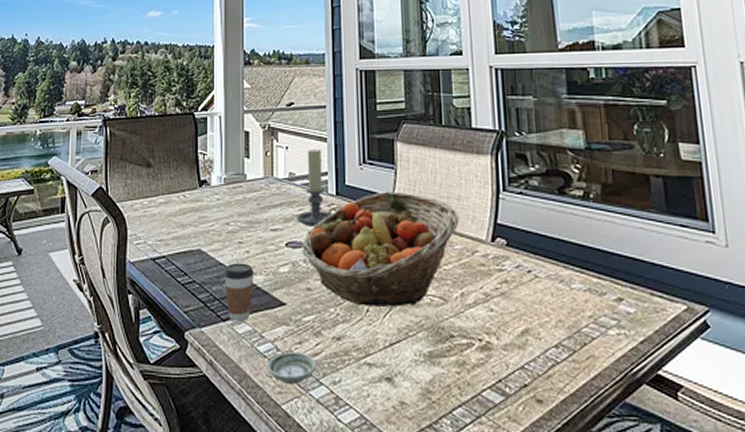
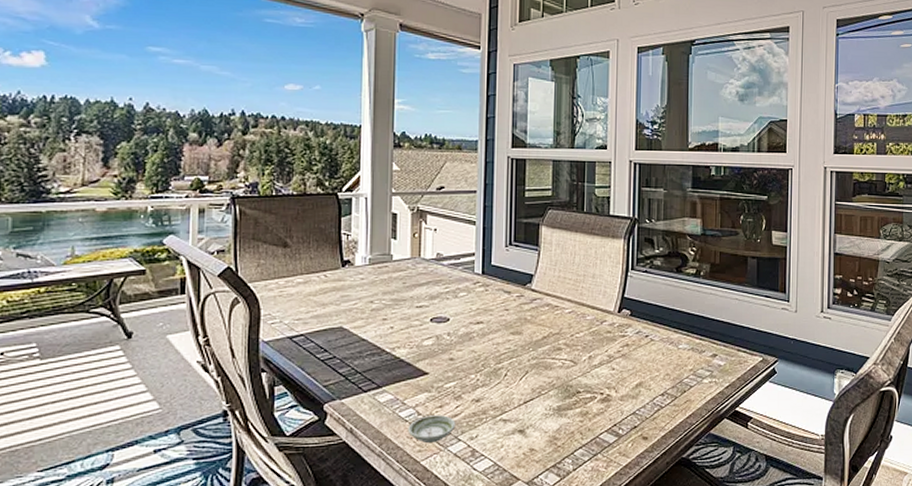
coffee cup: present [224,263,254,322] -> none [367,338,398,392]
candle holder: present [295,148,338,227] -> none [441,231,483,303]
fruit basket: present [302,192,459,307] -> none [446,271,592,371]

